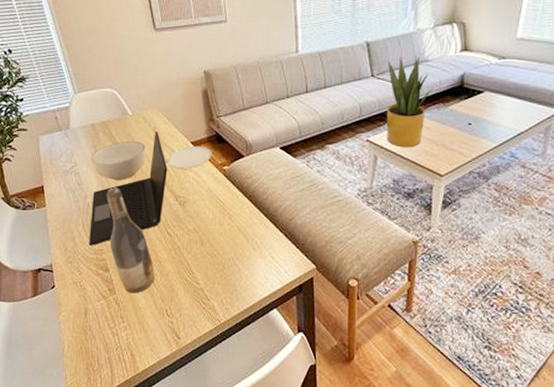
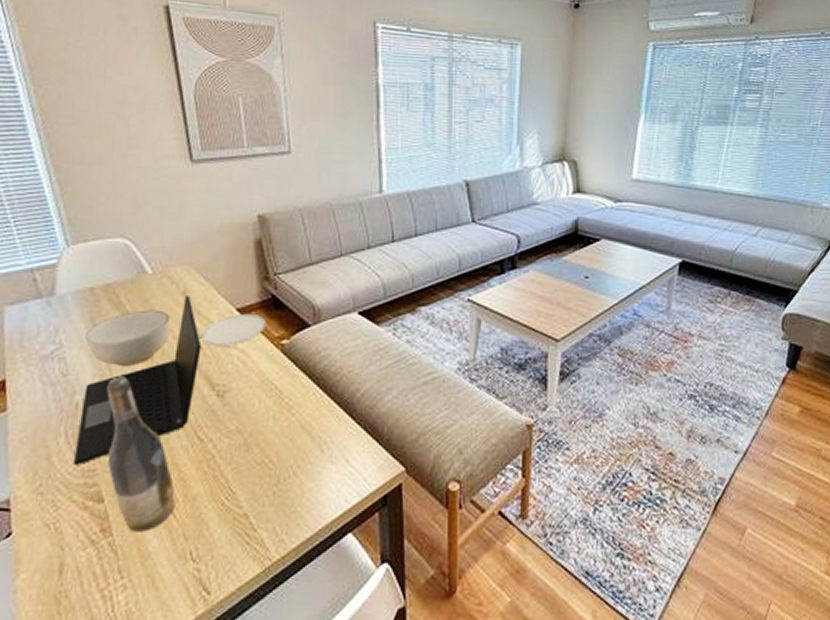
planter: present [387,55,435,148] -> none [490,197,546,308]

